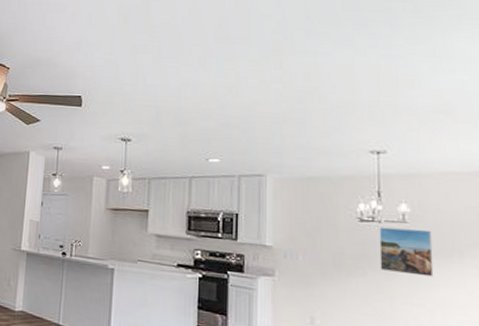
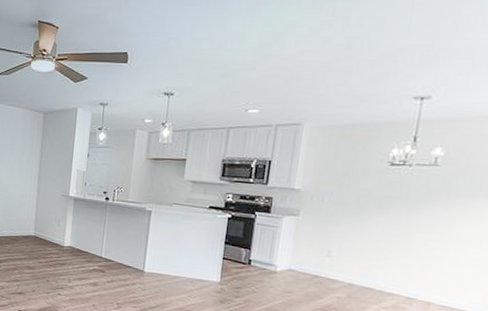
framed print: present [379,227,434,277] -> none [402,170,462,215]

